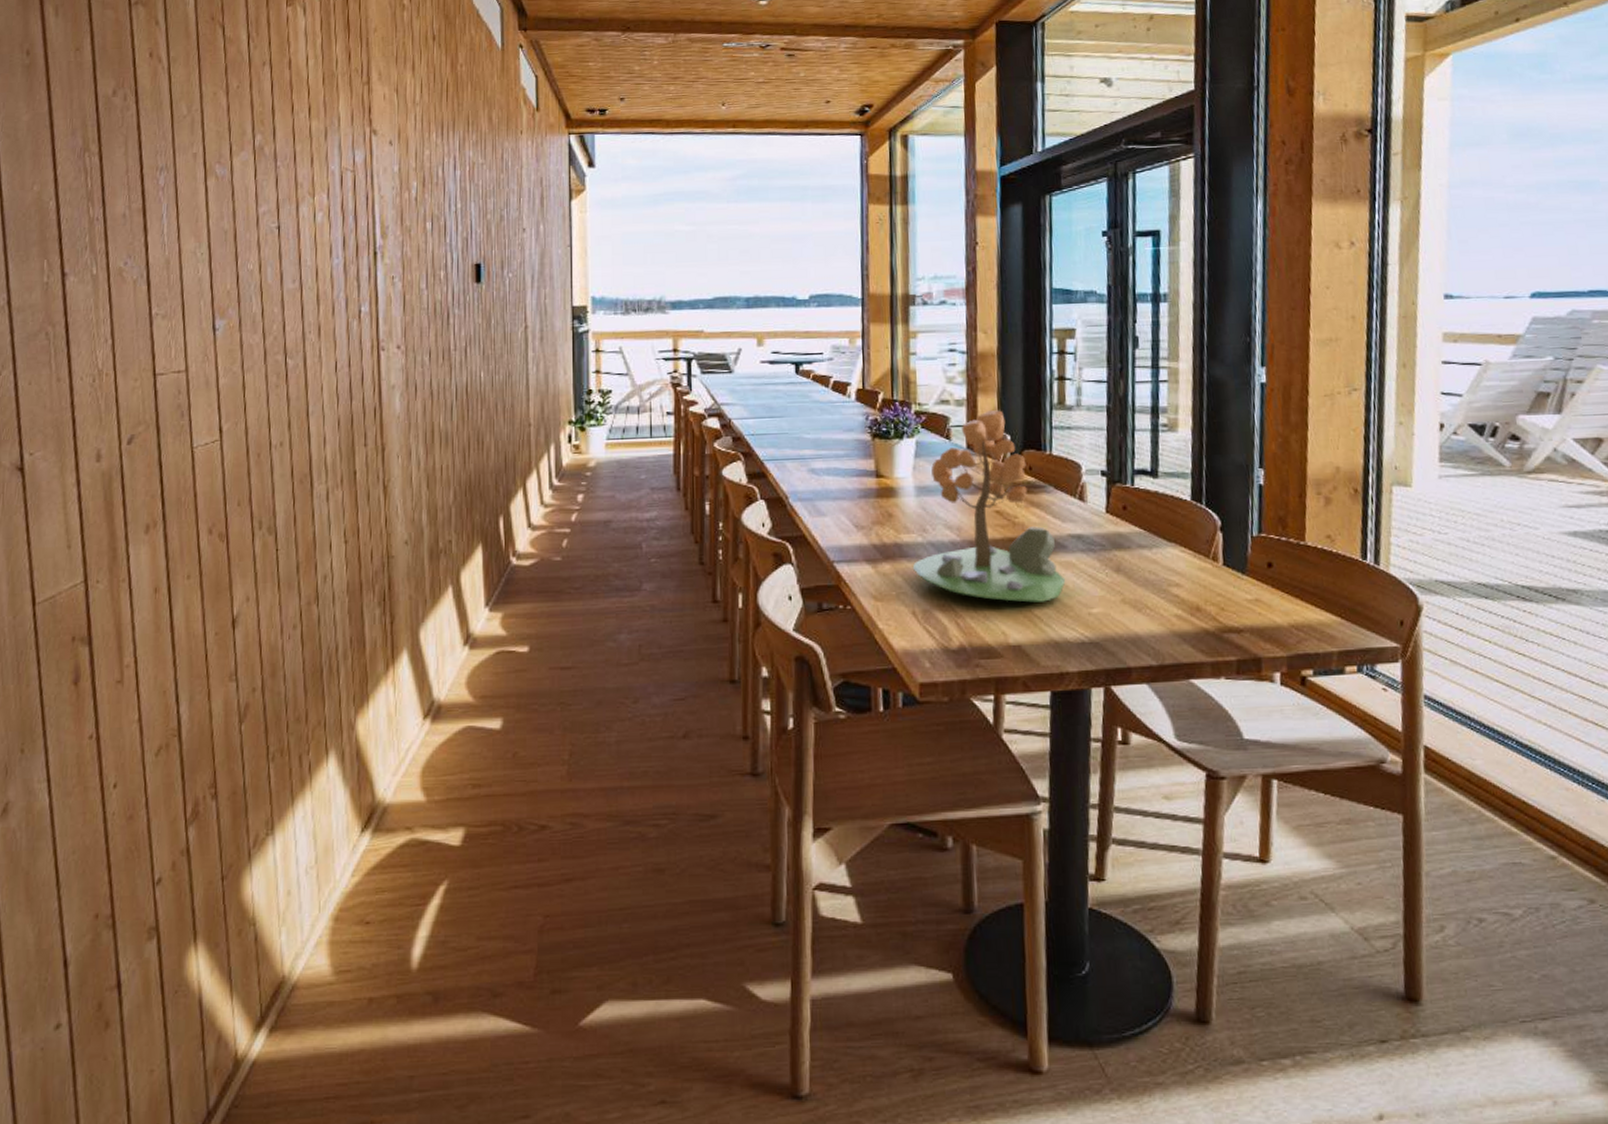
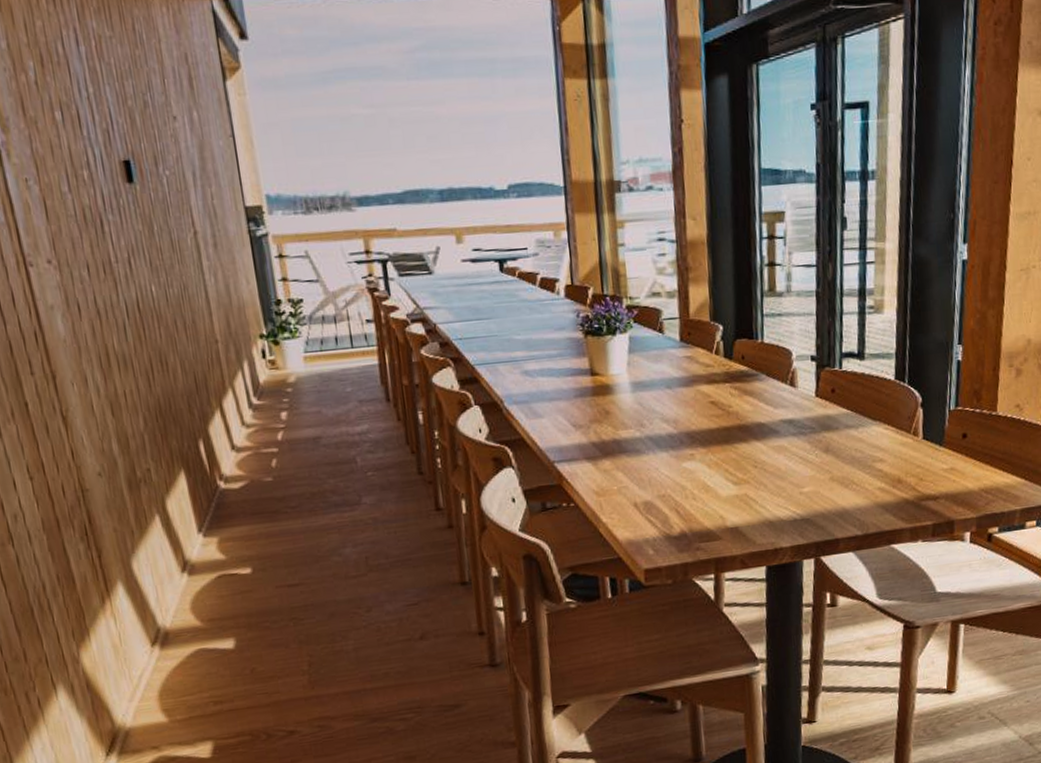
small tree: present [912,410,1066,603] -> none [631,300,779,487]

